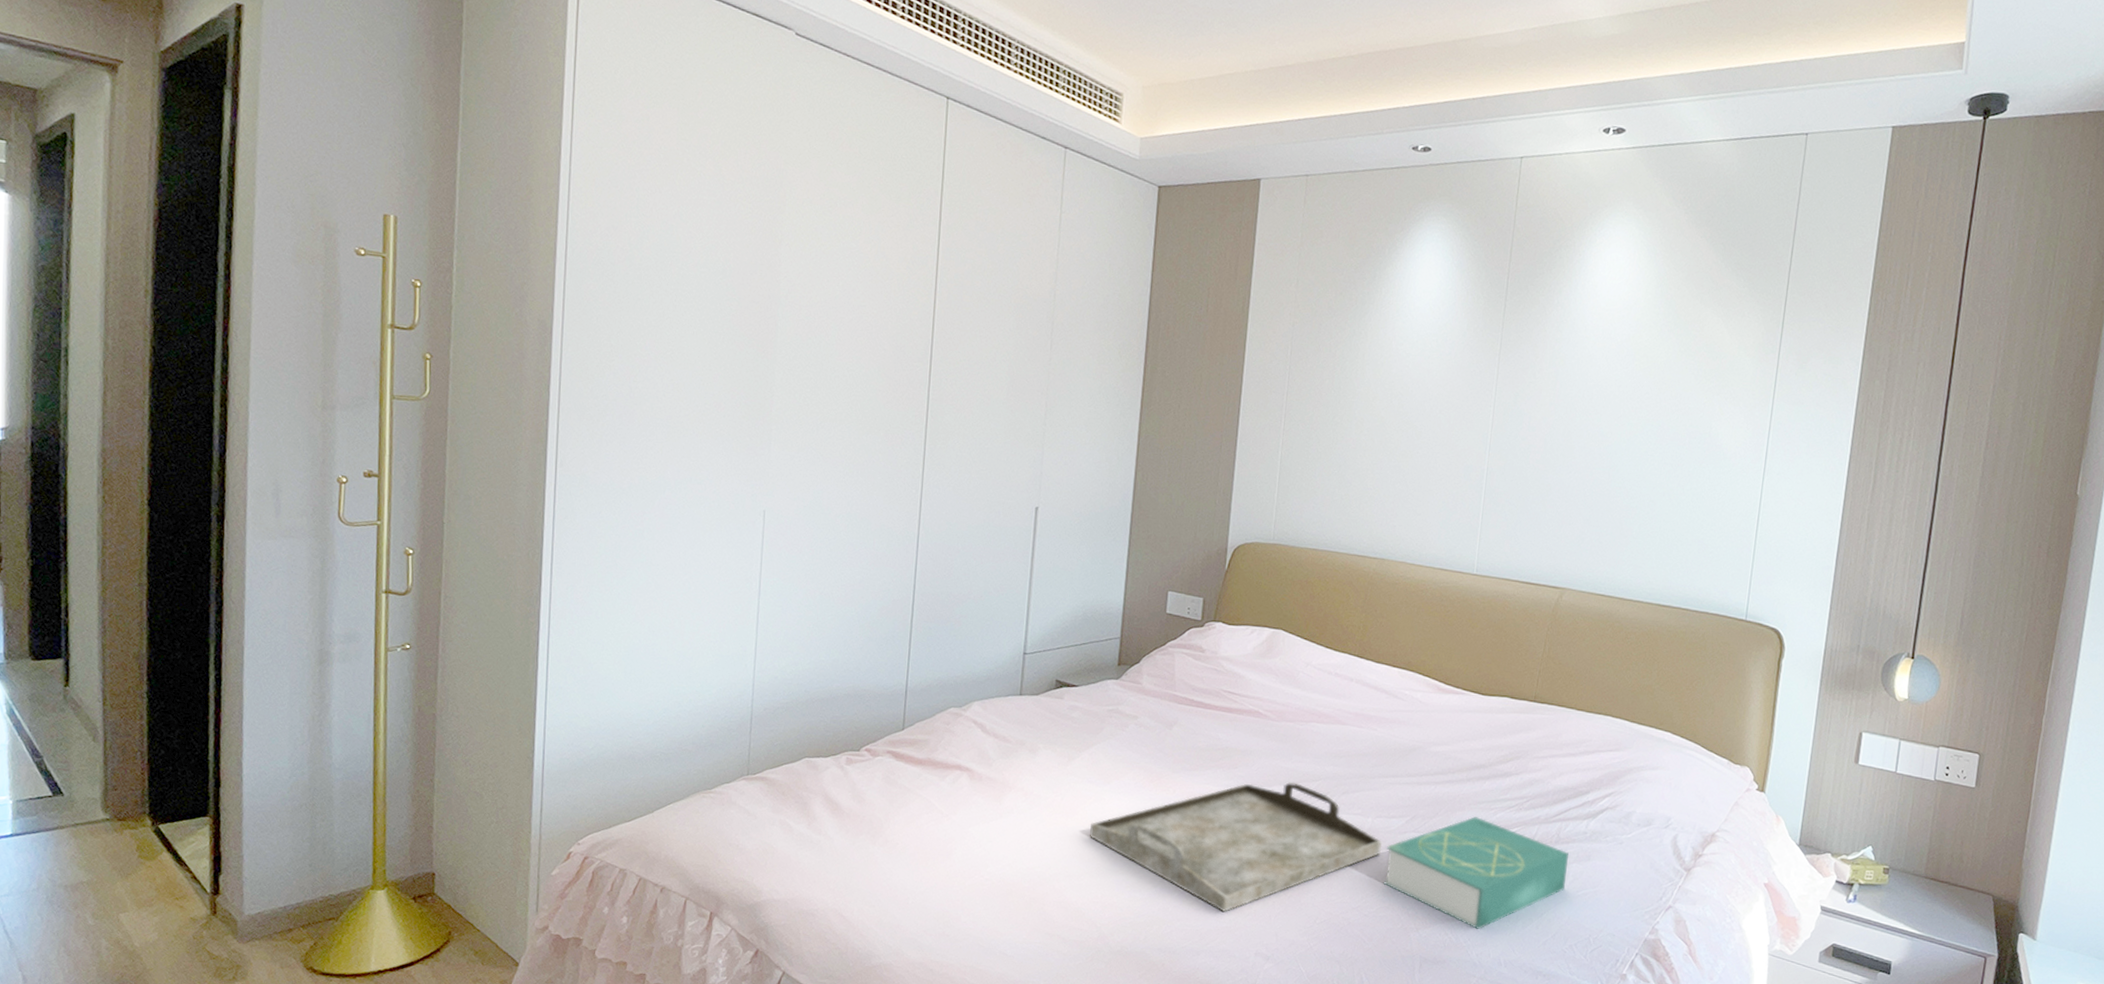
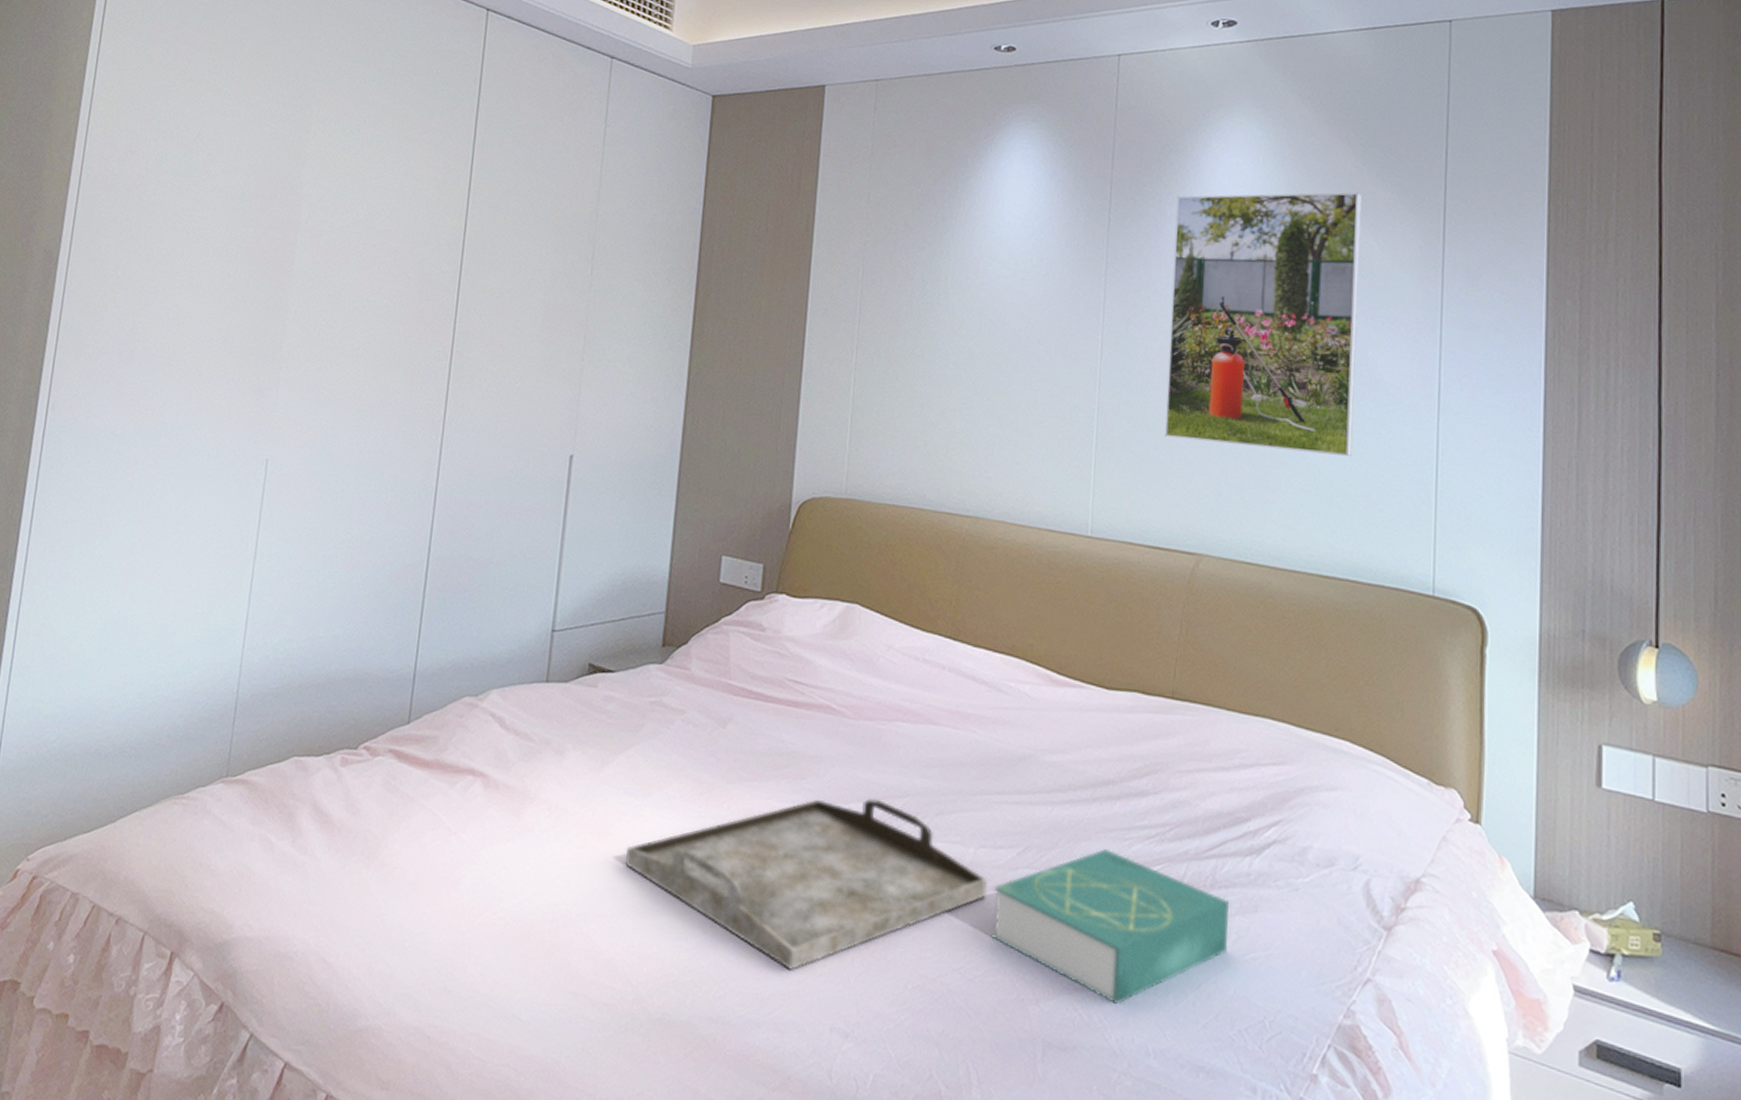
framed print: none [1541,285,1719,509] -> present [1165,192,1362,456]

